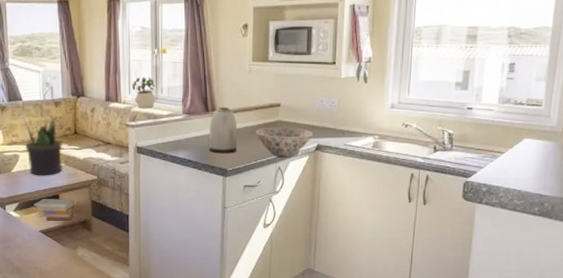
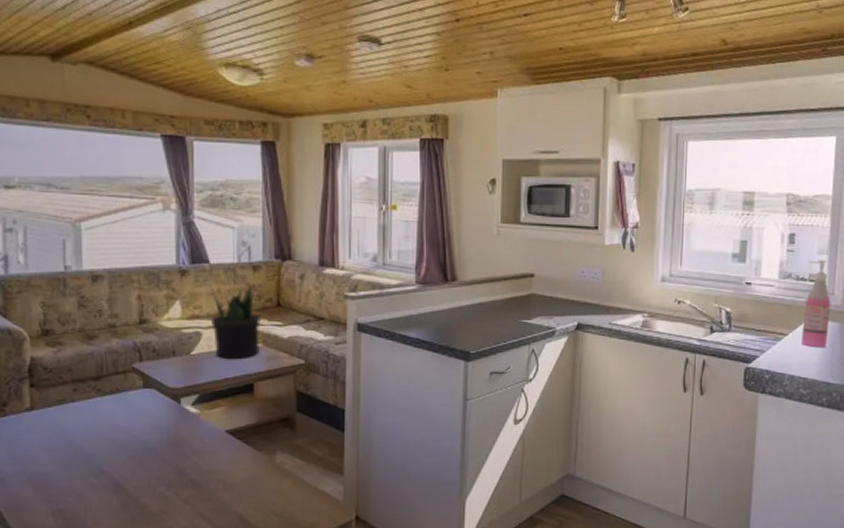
books: present [34,199,75,221] -> none [219,389,274,418]
potted plant: present [132,77,156,109] -> none [353,237,383,277]
kettle: present [208,107,238,154] -> none [447,276,483,333]
bowl: present [255,127,313,159] -> none [504,302,572,340]
soap dispenser: none [516,86,547,165] -> present [800,260,831,348]

